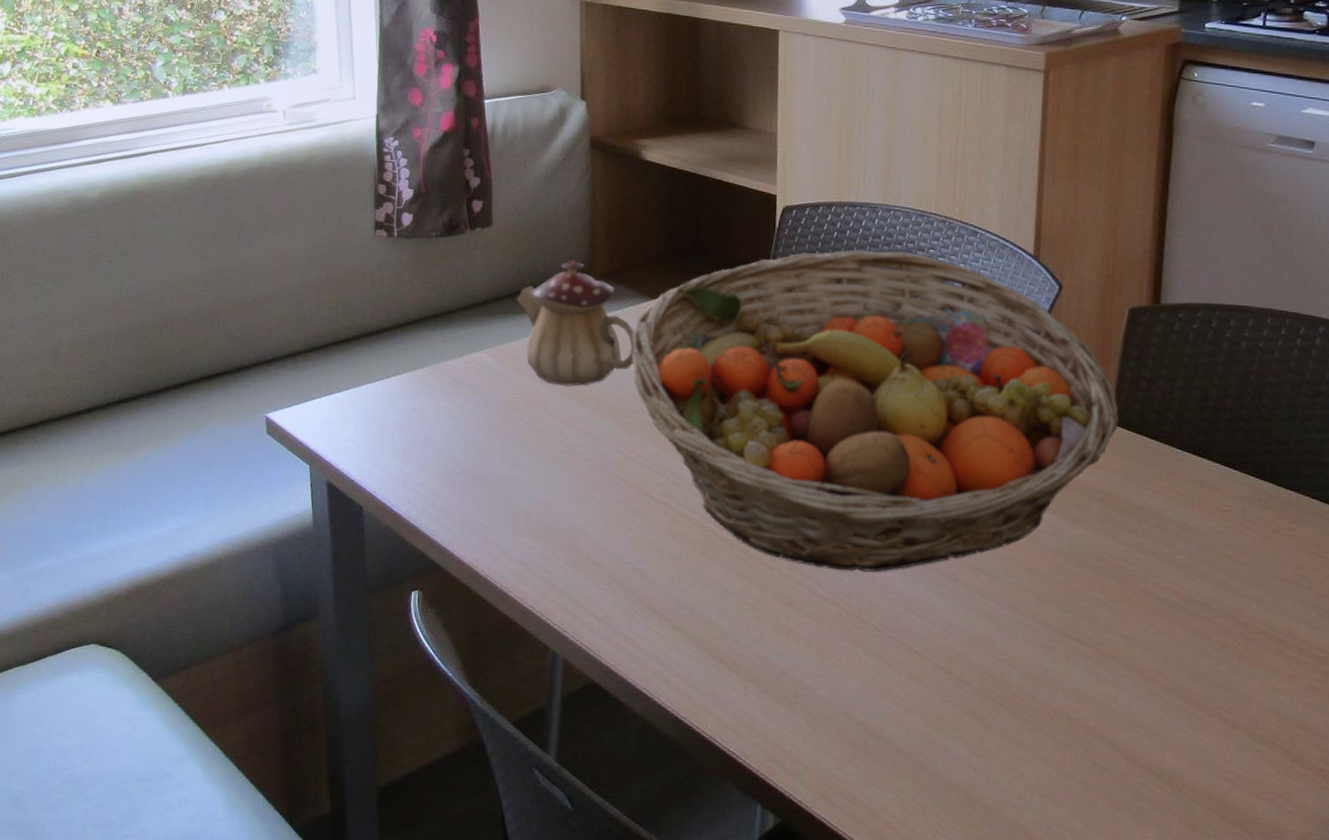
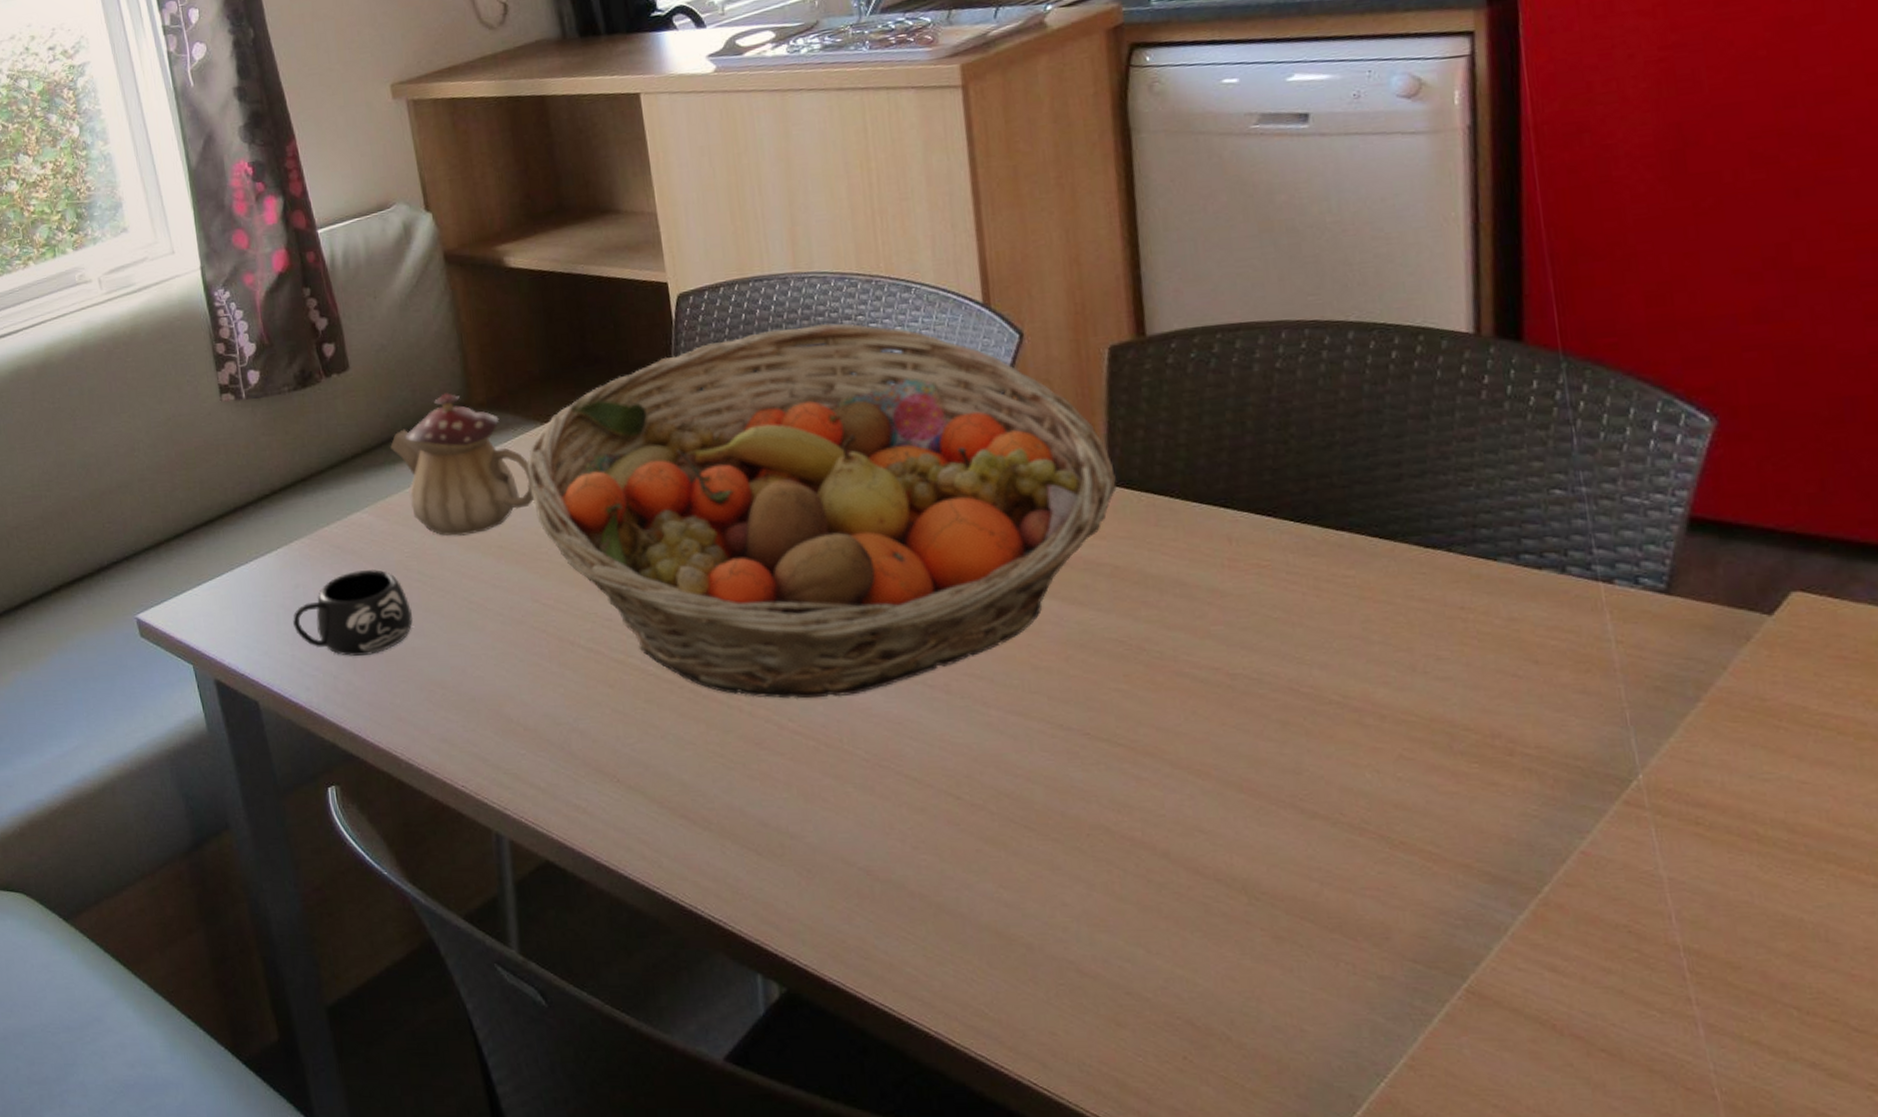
mug: none [405,403,511,479] -> present [293,569,413,656]

